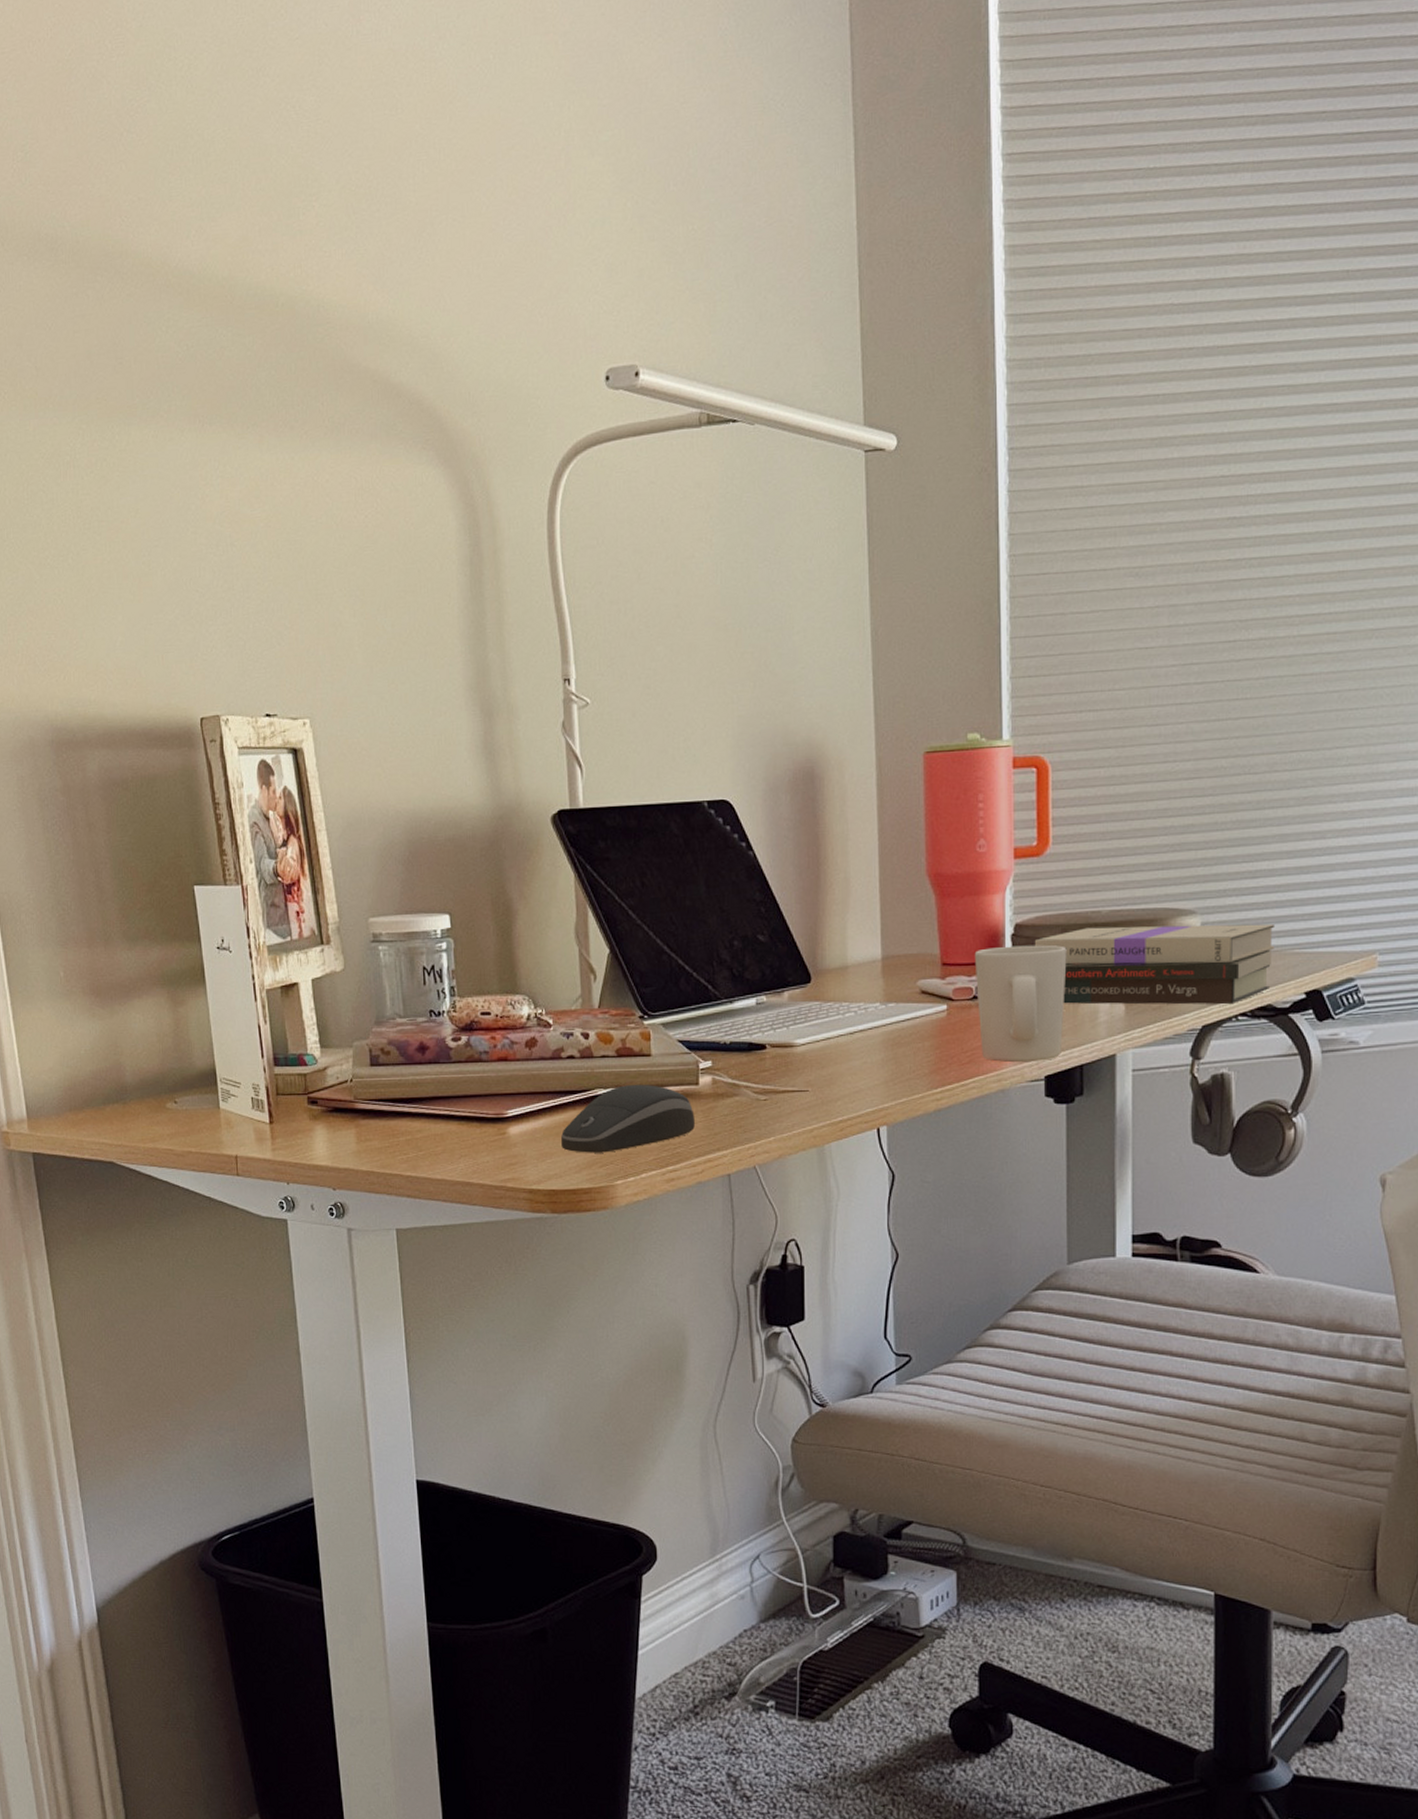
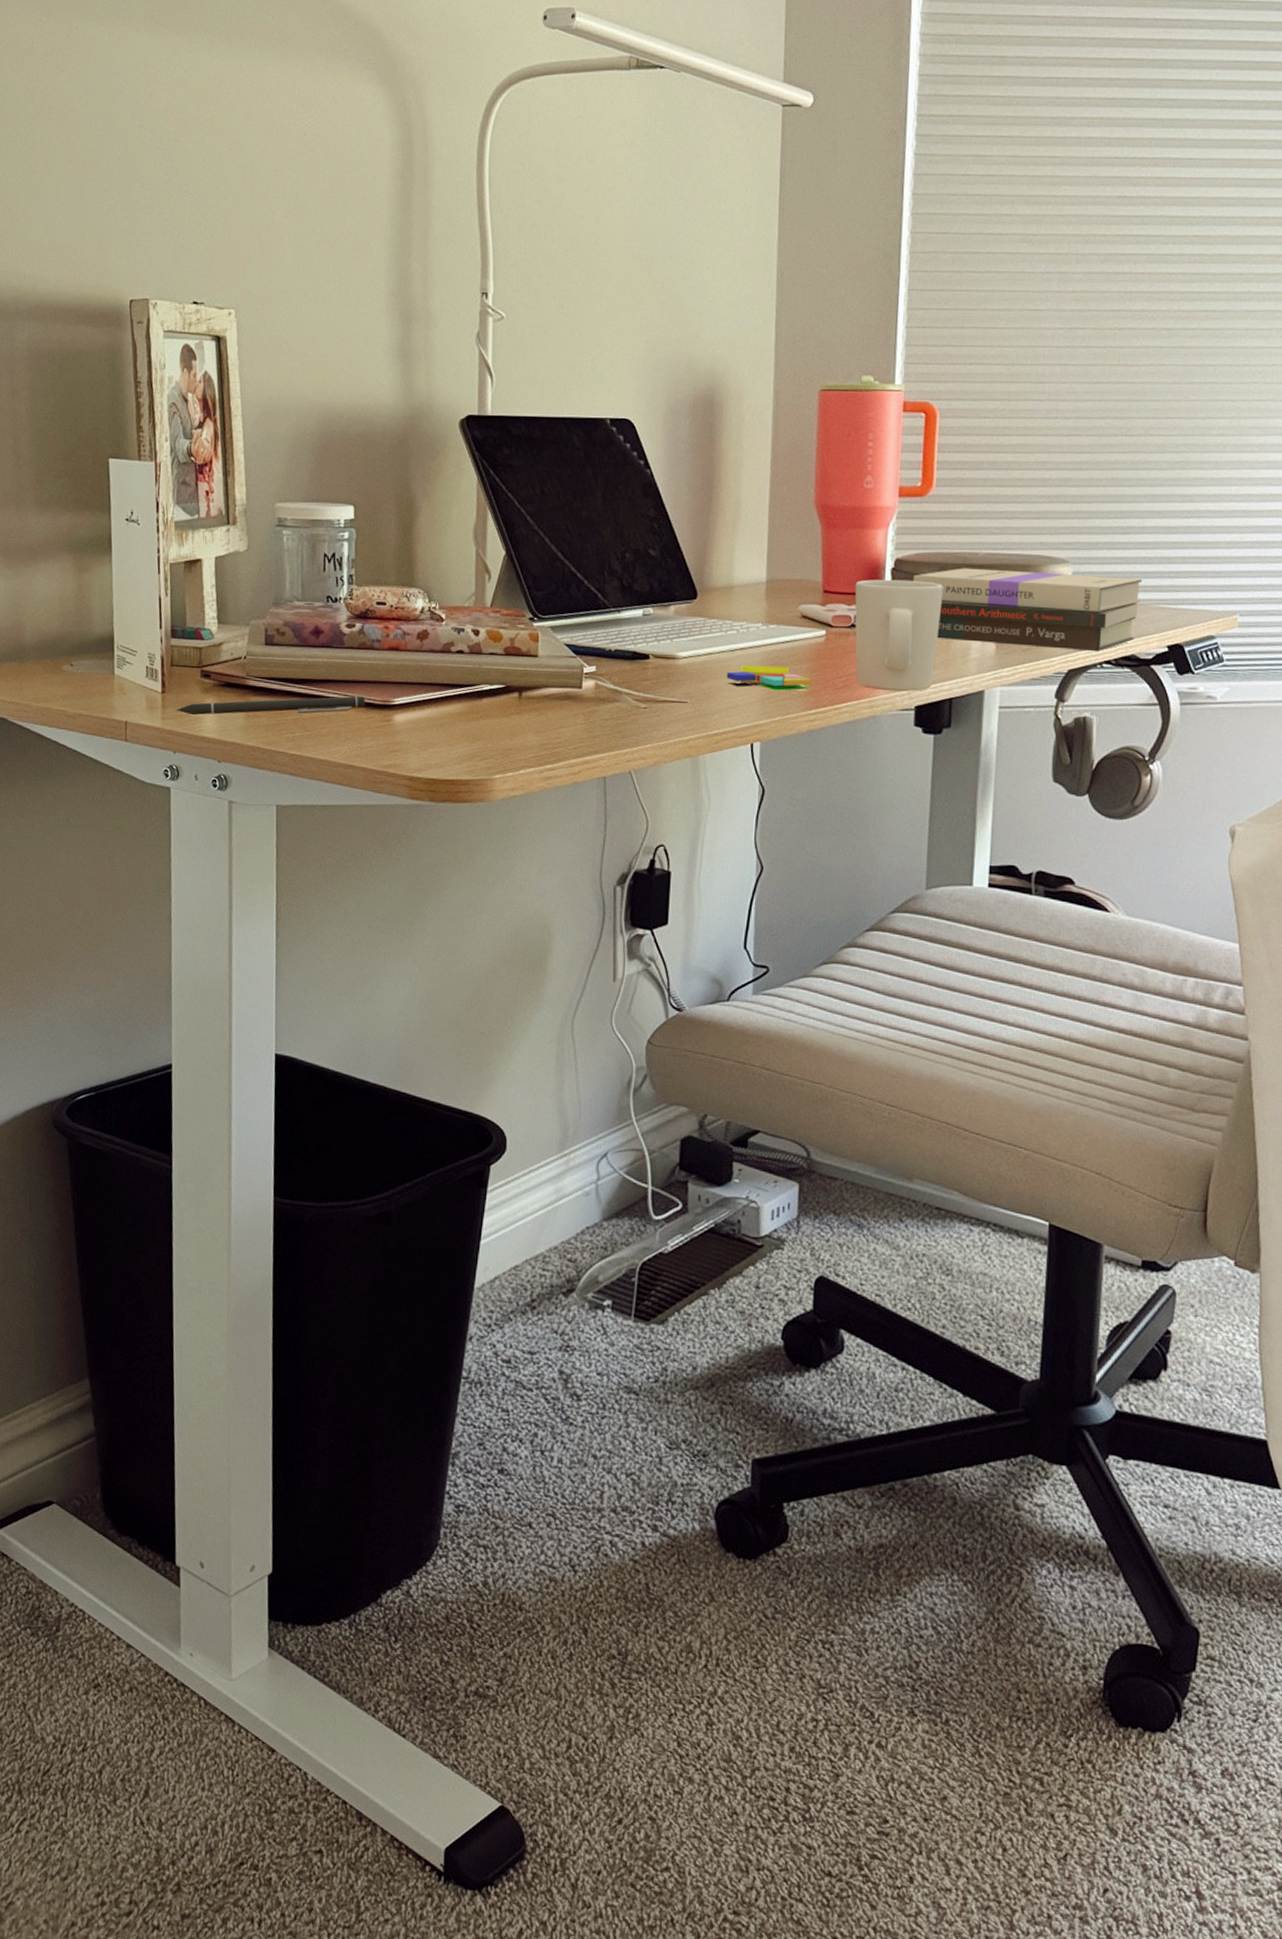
pen: none [285,1110,478,1144] -> present [175,695,366,716]
computer mouse: present [561,1085,695,1153] -> none [444,683,576,747]
sticky notes: none [847,1045,936,1072] -> present [726,665,812,691]

